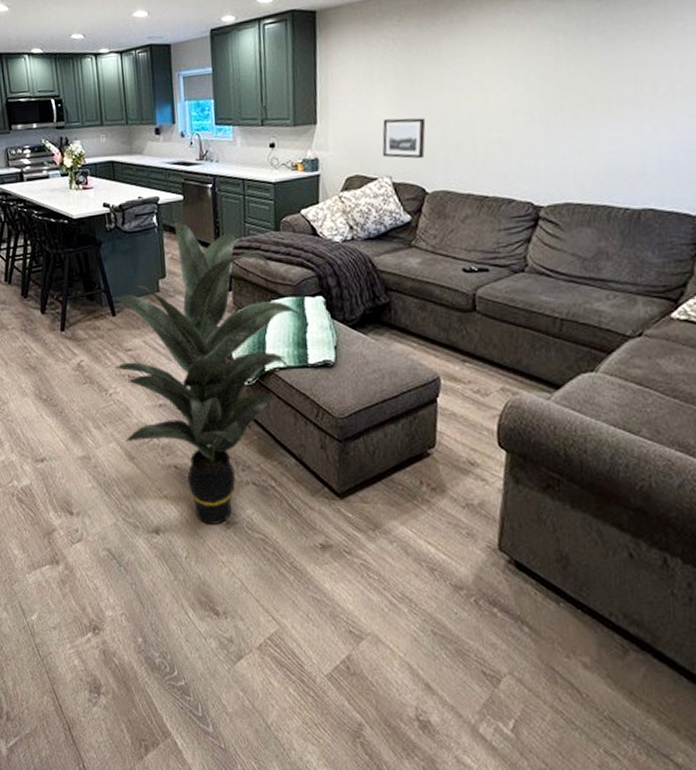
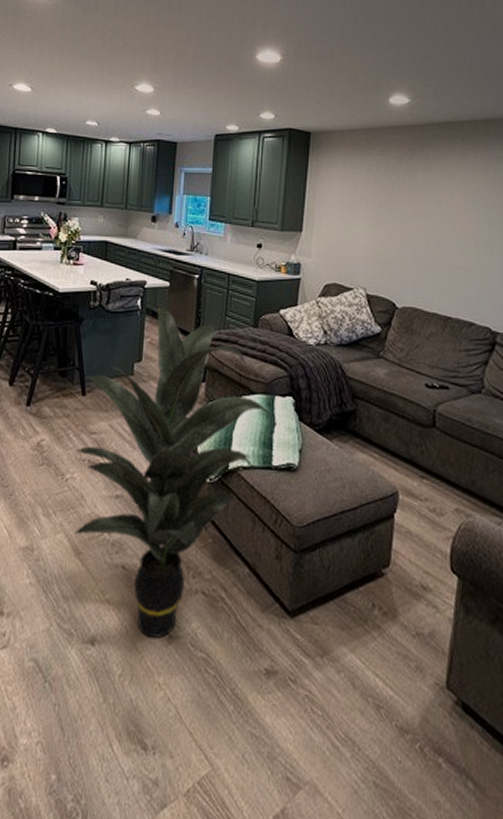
wall art: present [382,117,426,159] -> none [360,236,400,276]

